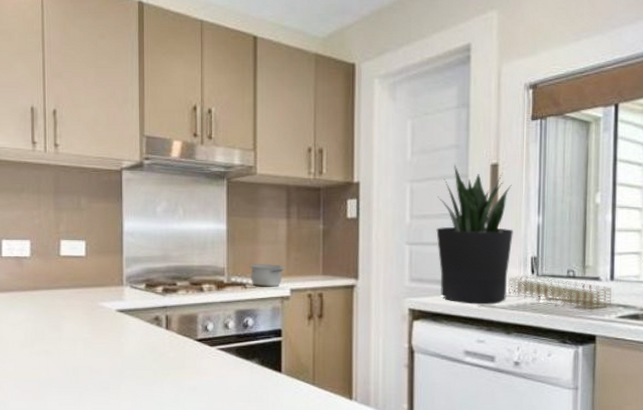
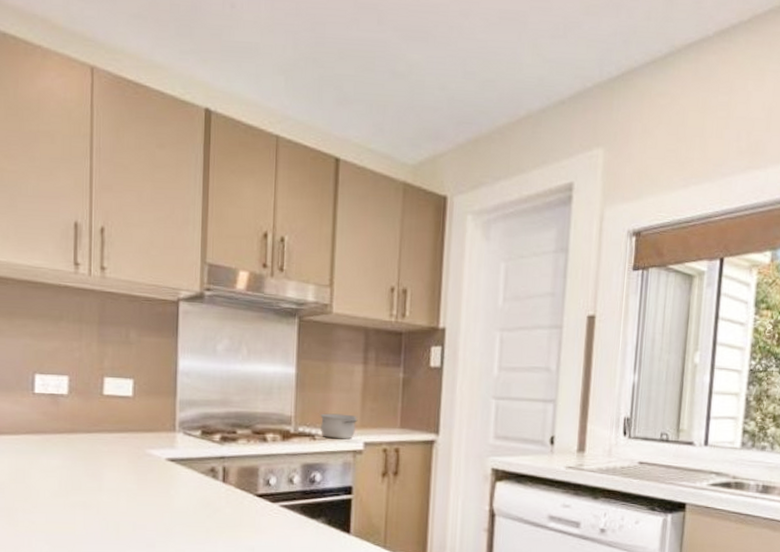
planter: present [436,164,513,306] -> none [525,313,608,468]
dish rack: present [508,275,612,312] -> none [598,437,705,478]

